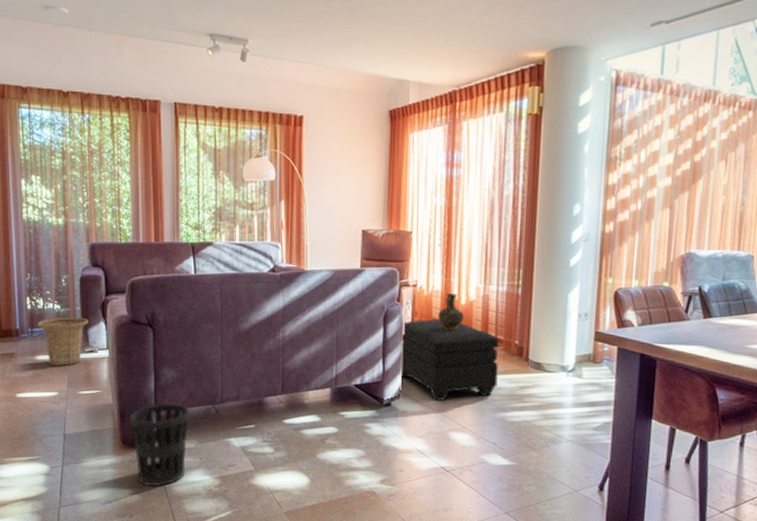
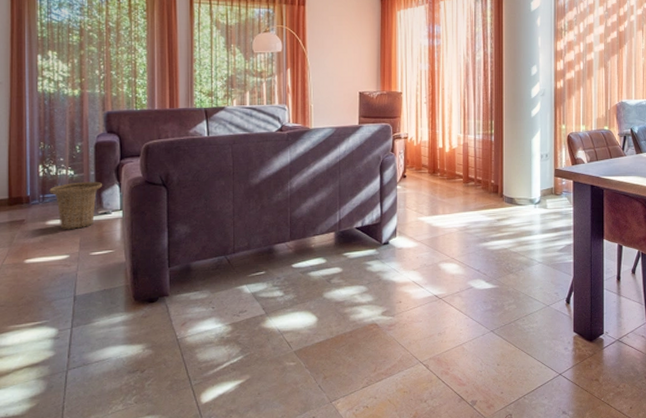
wastebasket: present [129,403,190,486] -> none [142,257,203,339]
ottoman: present [399,319,499,402] -> none [395,166,479,237]
ceramic jug: present [438,293,464,331] -> none [427,143,448,175]

